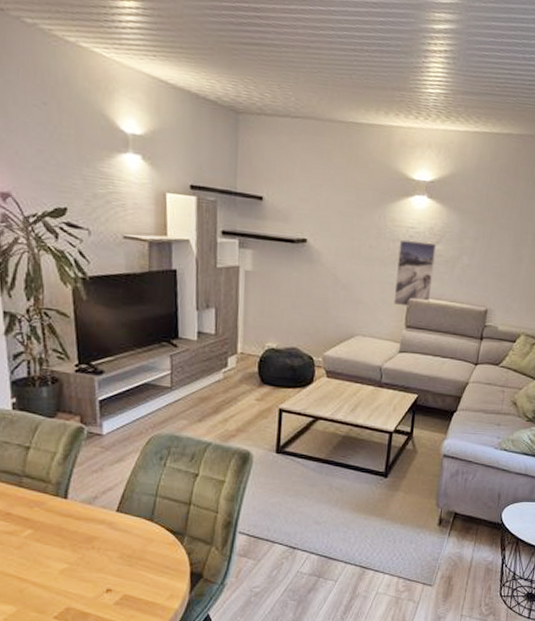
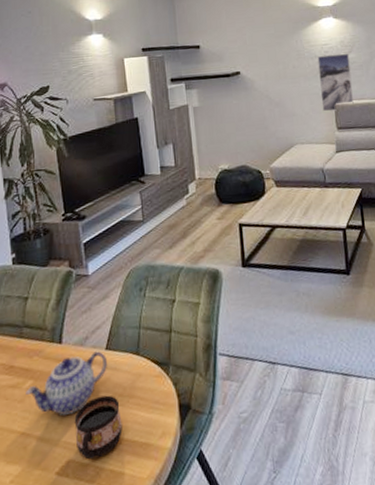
teapot: none [24,512,117,566] -> present [26,351,107,415]
cup: none [77,554,129,610] -> present [74,395,123,460]

